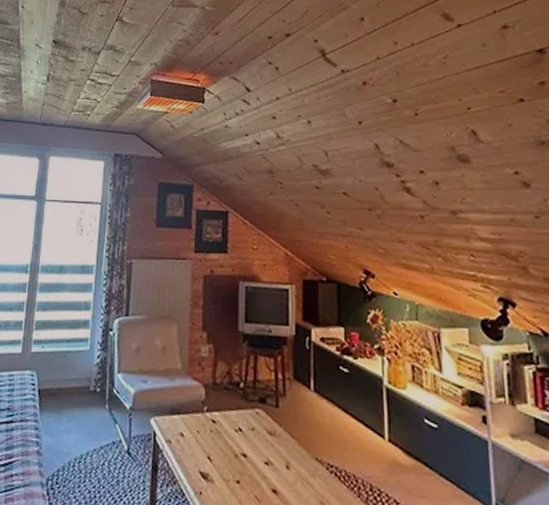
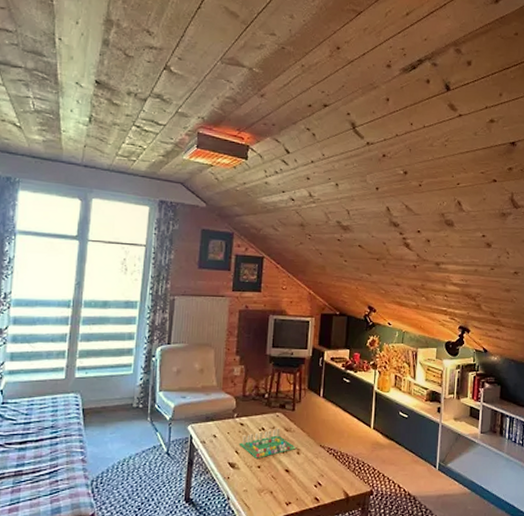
board game: none [211,429,285,470] -> present [238,428,297,458]

